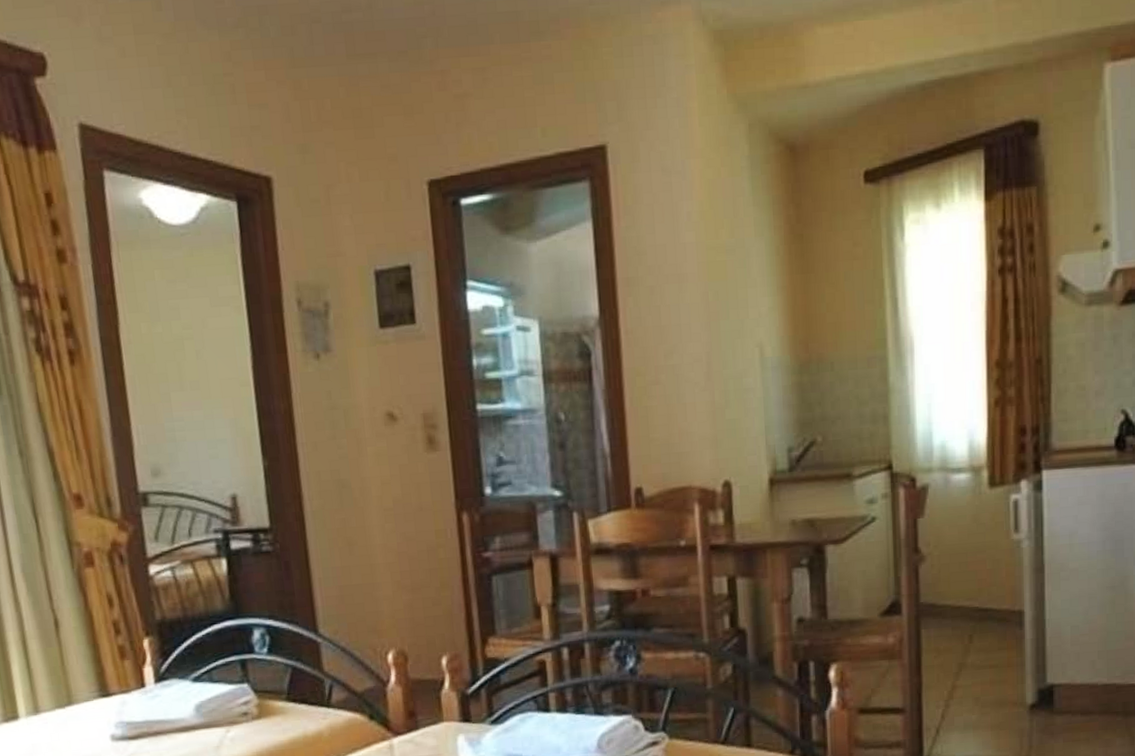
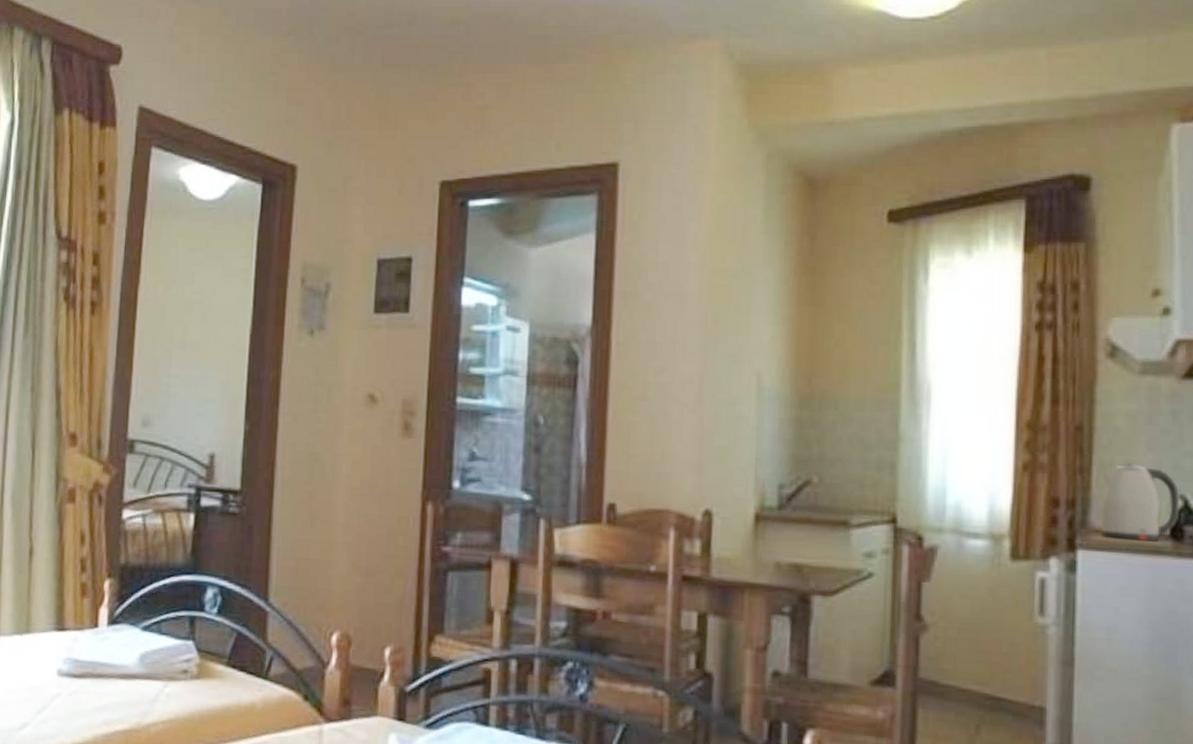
kettle: none [1059,387,1121,458] -> present [1100,463,1179,542]

